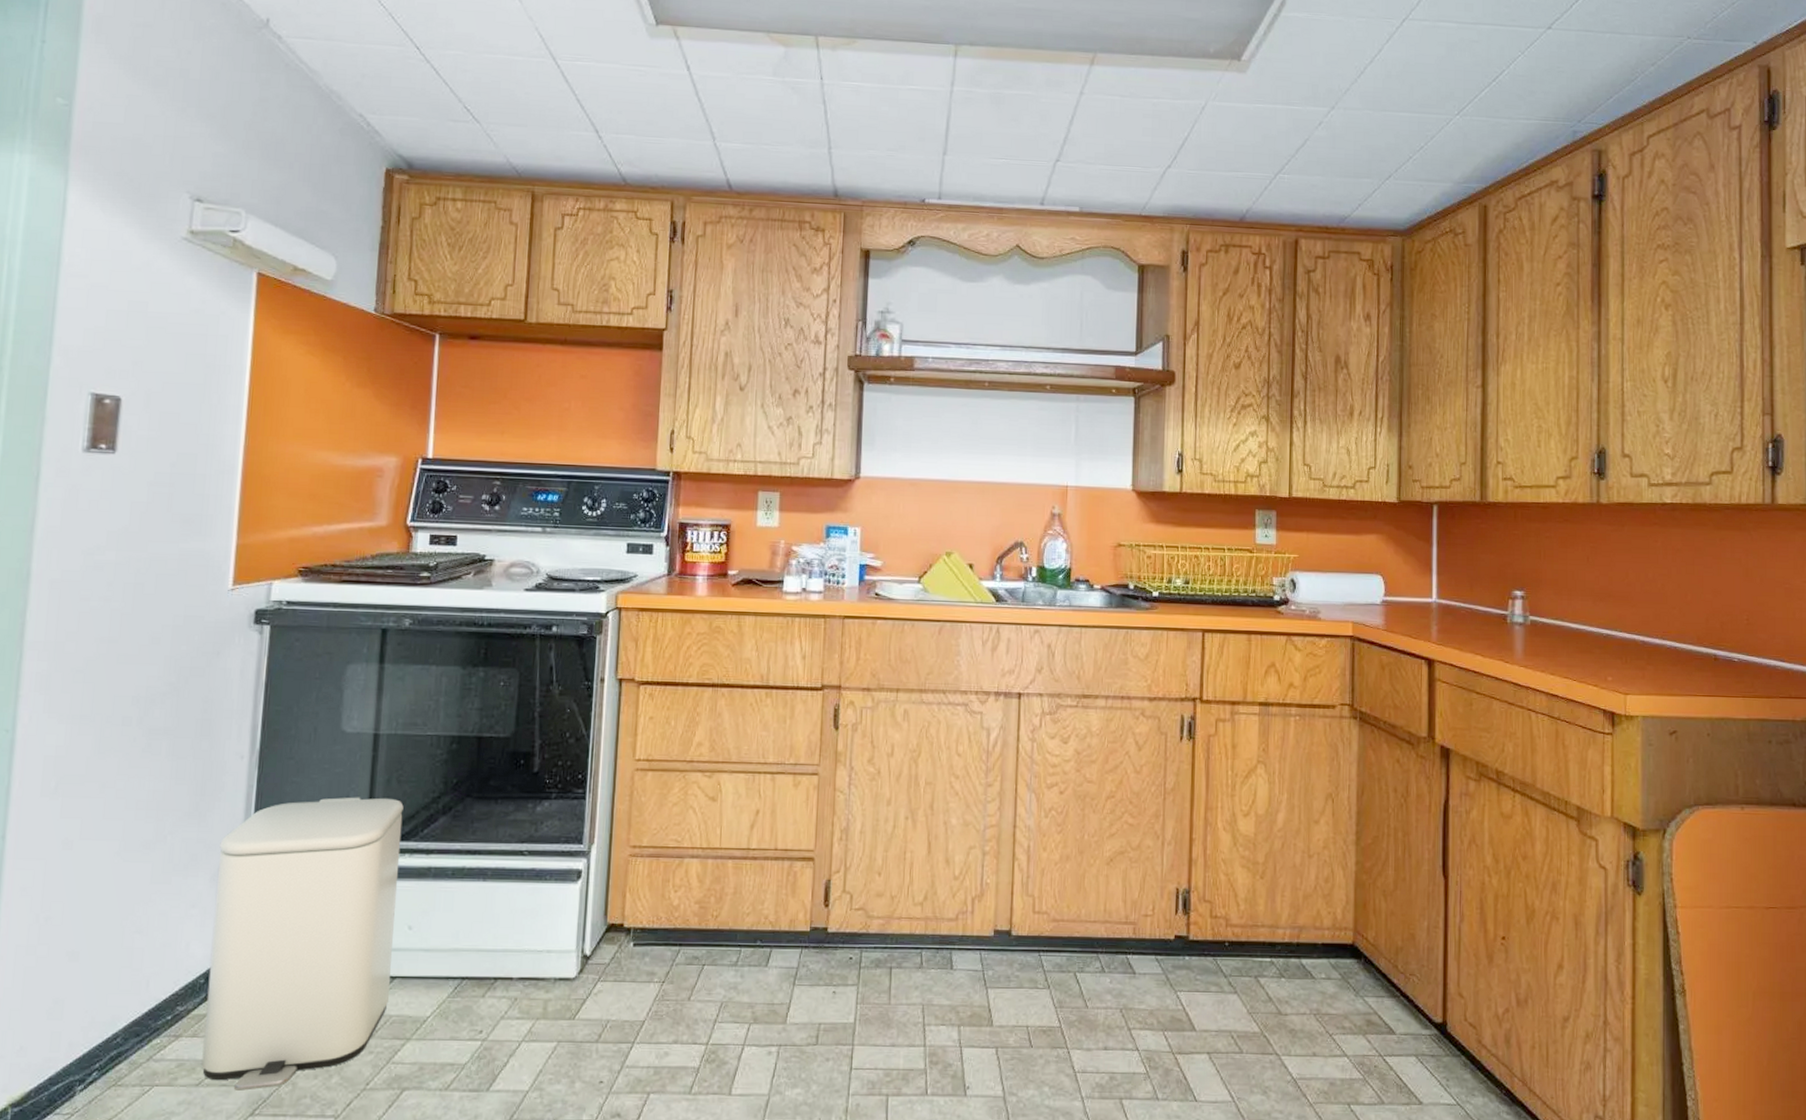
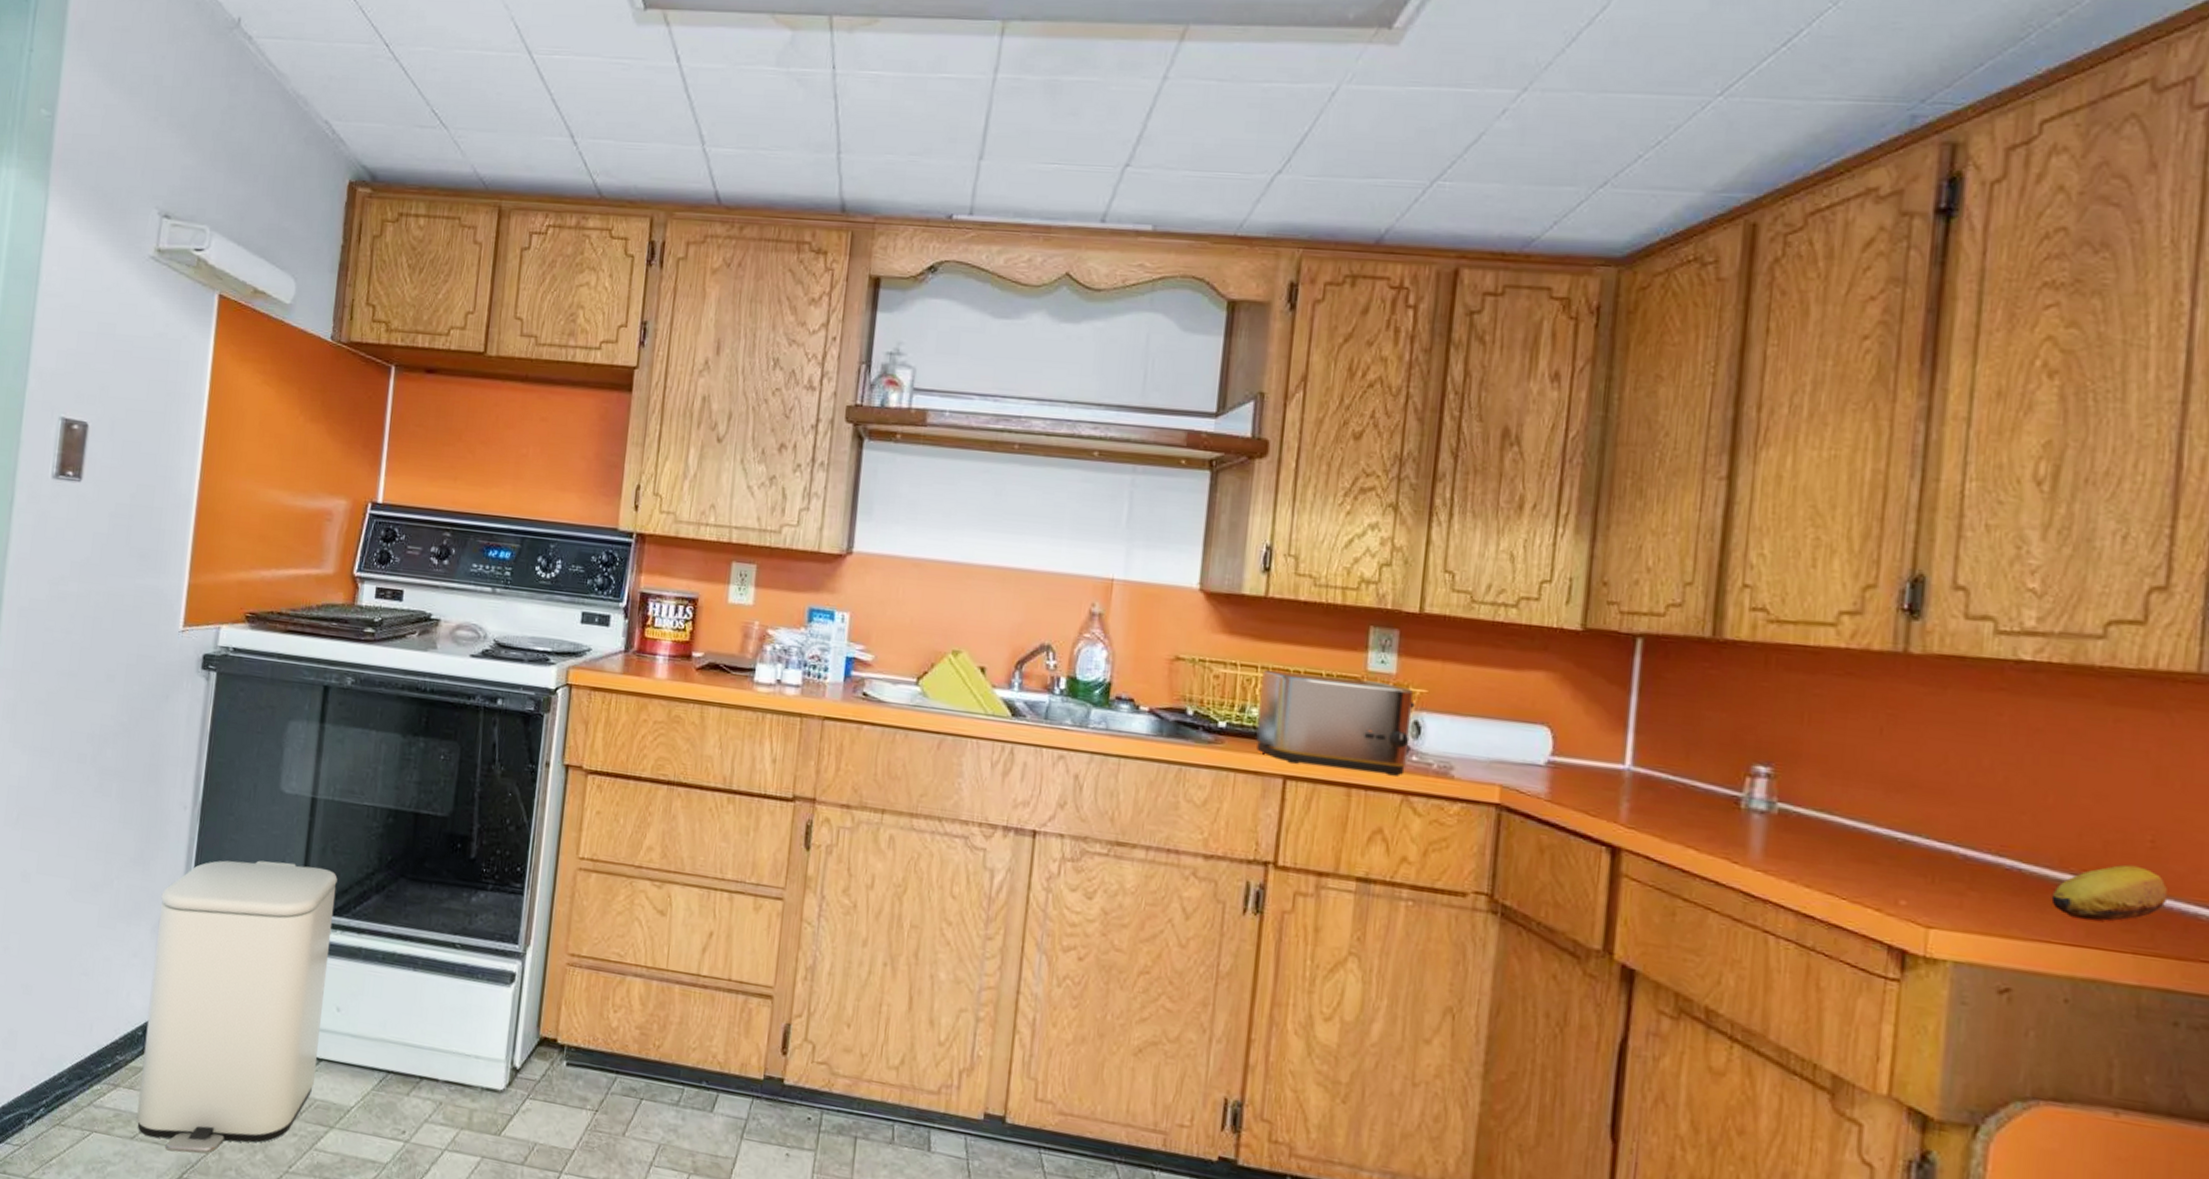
toaster: none [1181,548,1290,622] -> present [1256,669,1415,776]
fruit: none [1695,637,1759,678] -> present [2051,864,2169,922]

